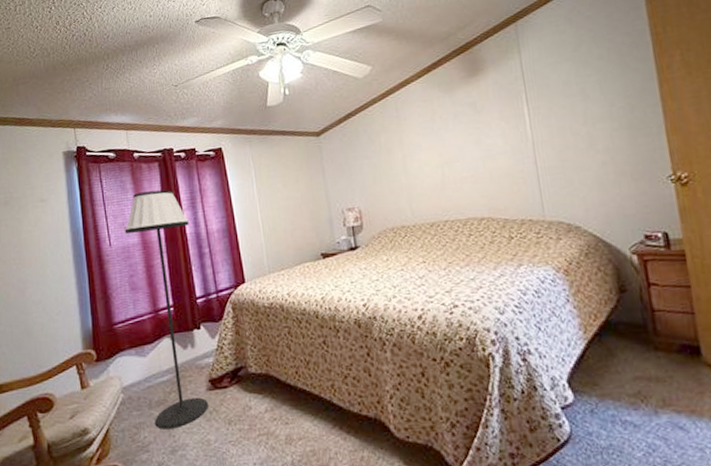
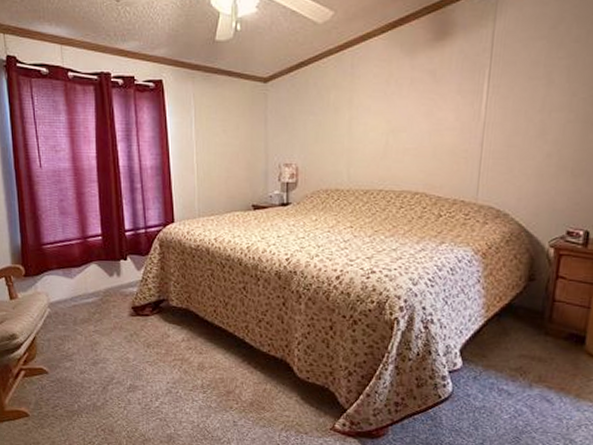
floor lamp: present [125,189,209,430] -> none [56,115,131,345]

